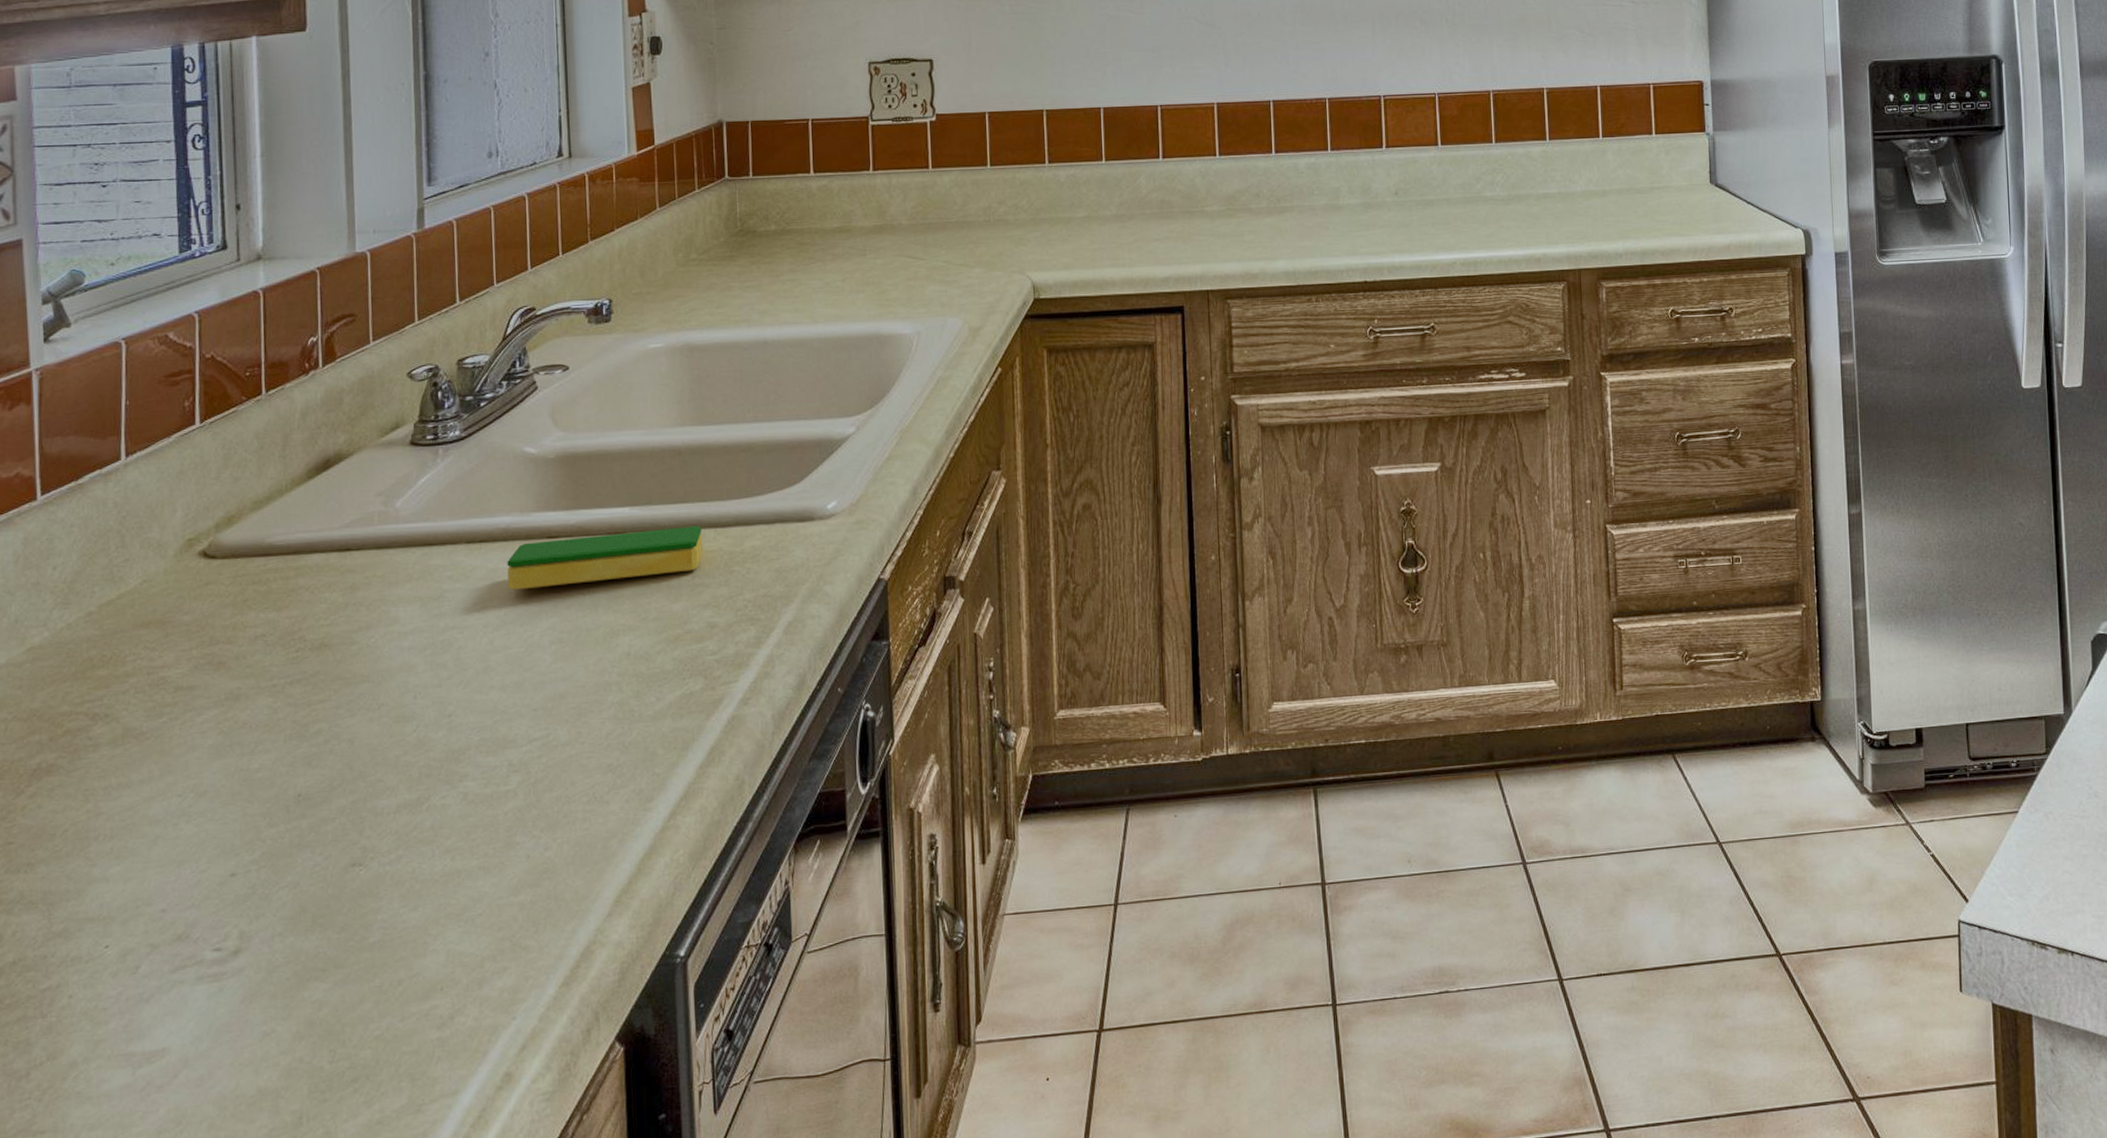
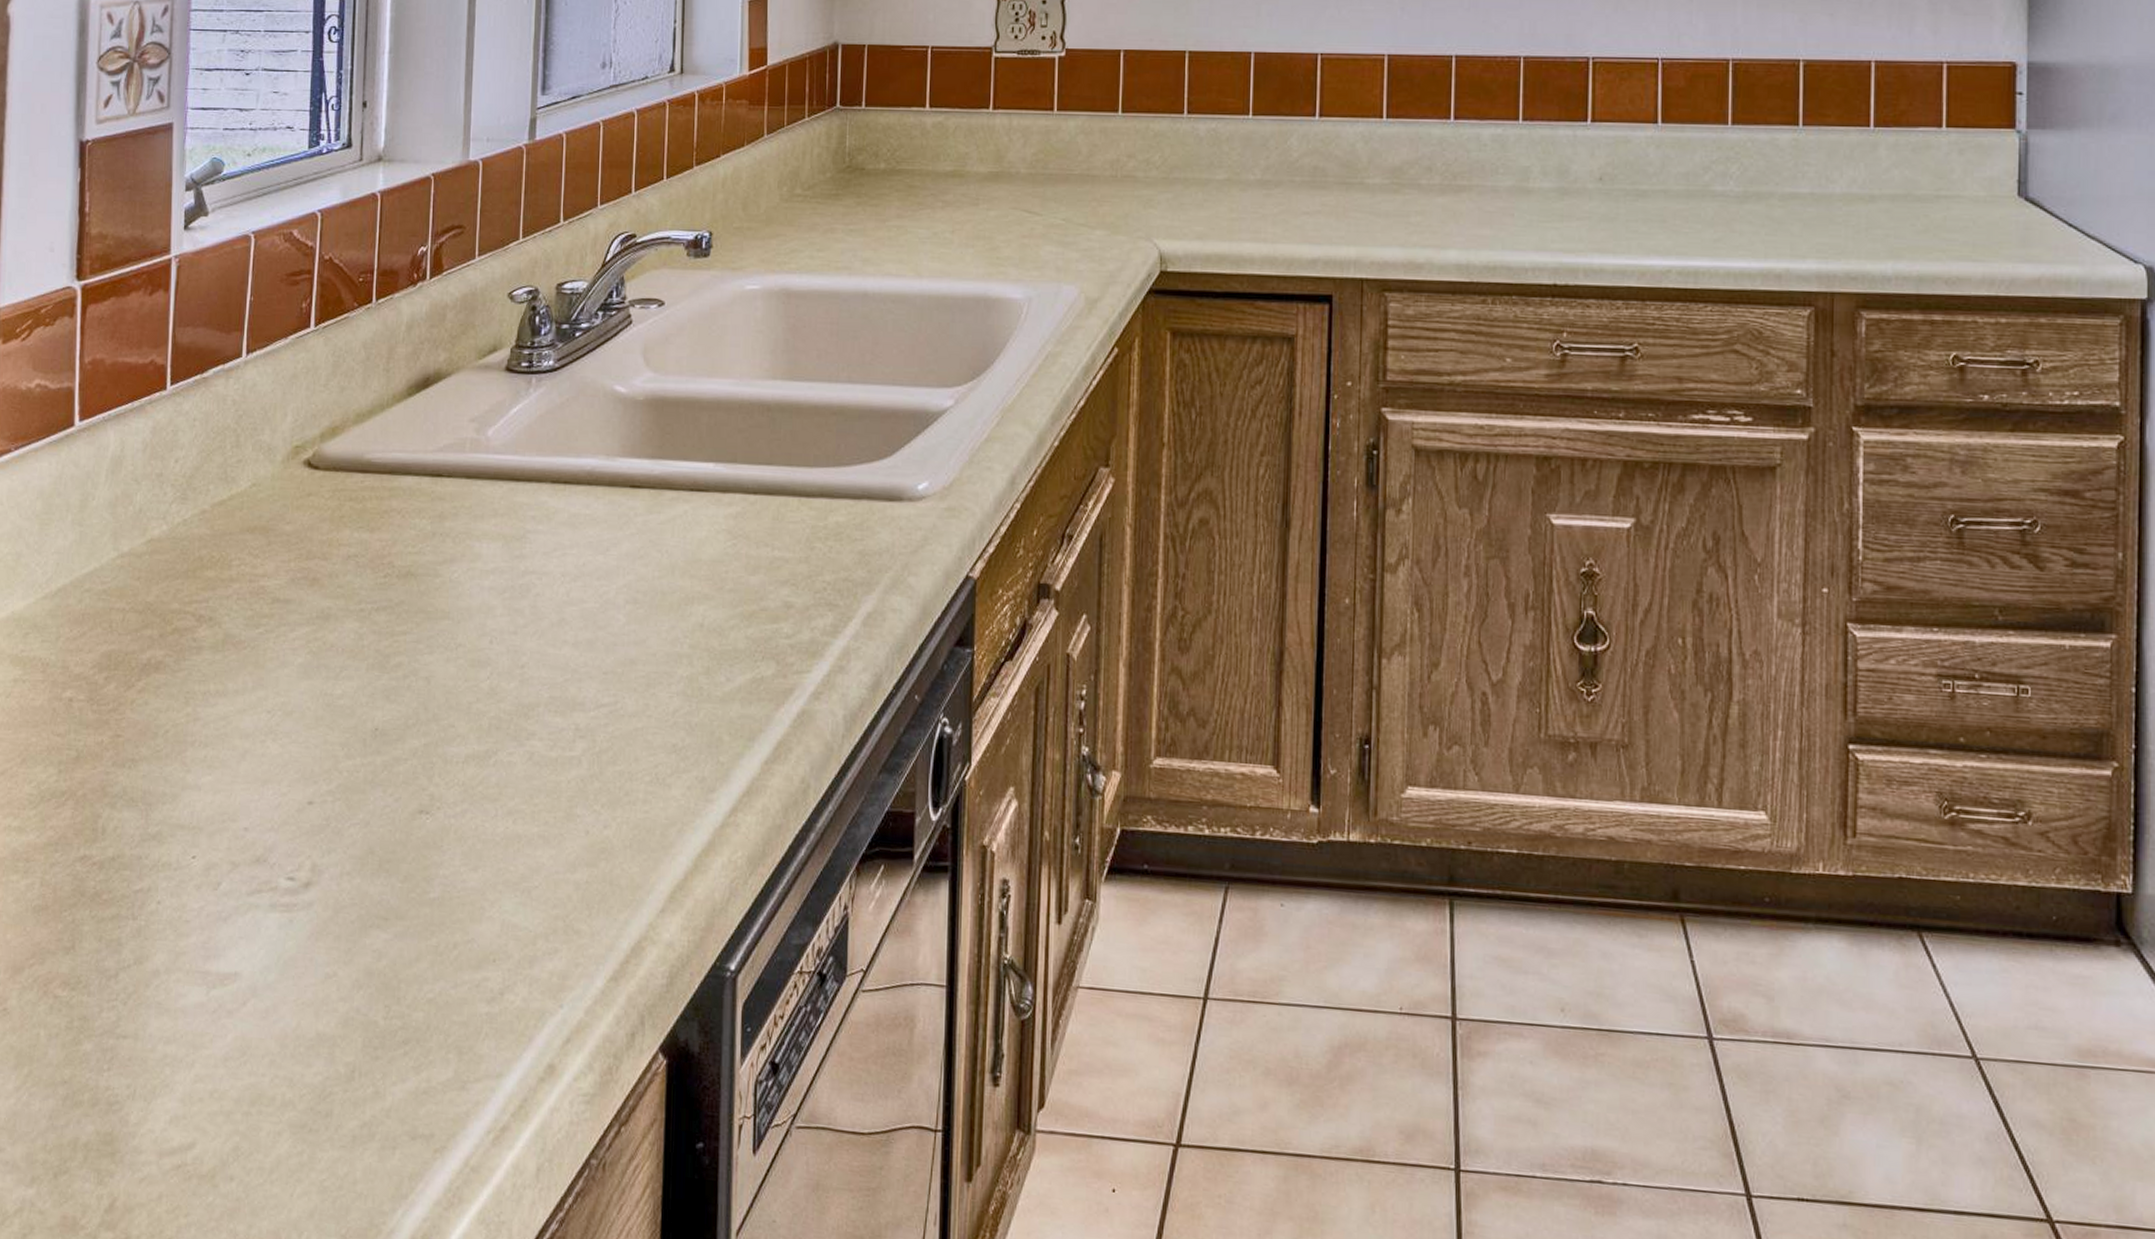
dish sponge: present [507,526,703,591] -> none [588,489,786,542]

